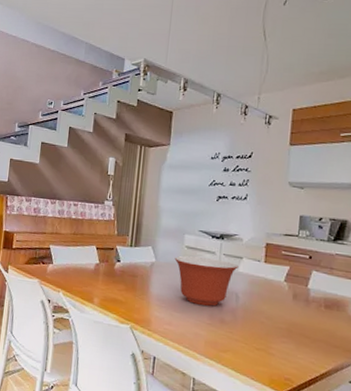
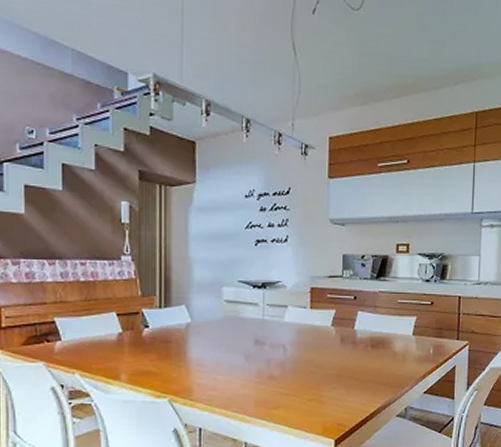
mixing bowl: present [174,255,238,307] -> none [213,311,284,363]

